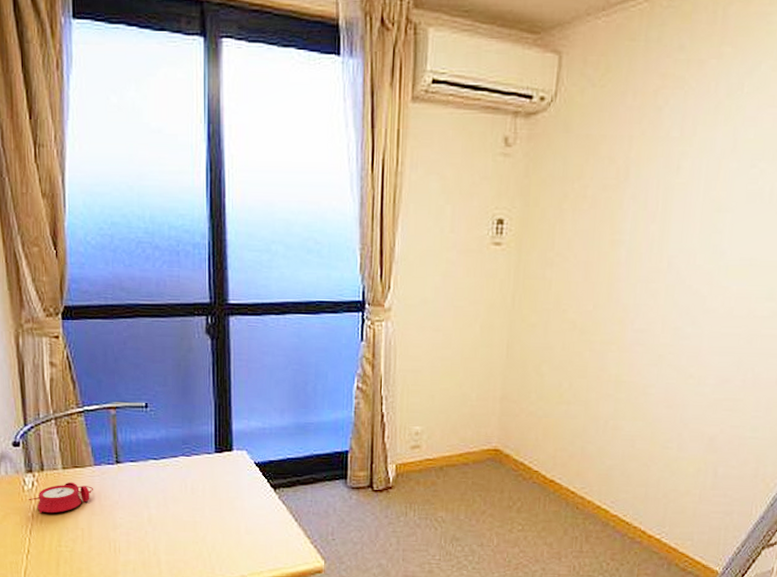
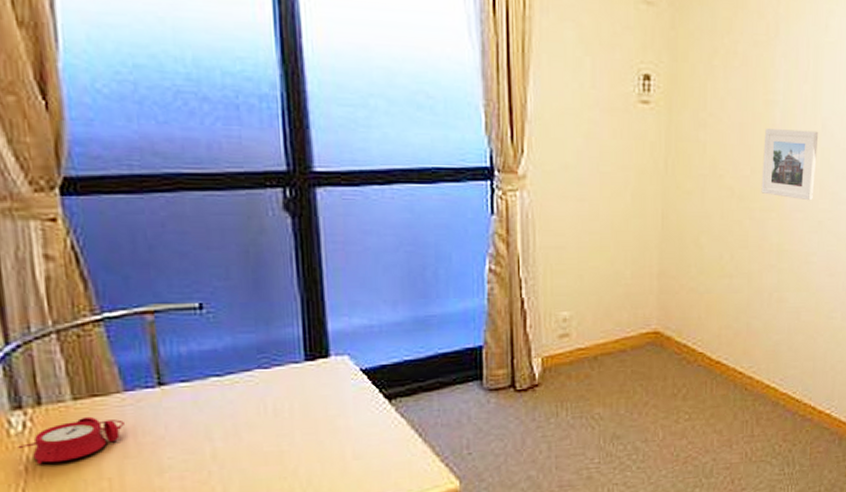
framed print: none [602,267,664,335] -> present [761,129,819,201]

